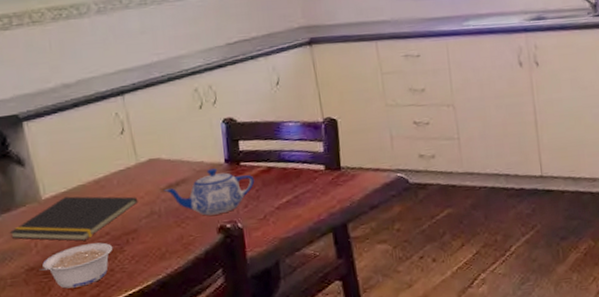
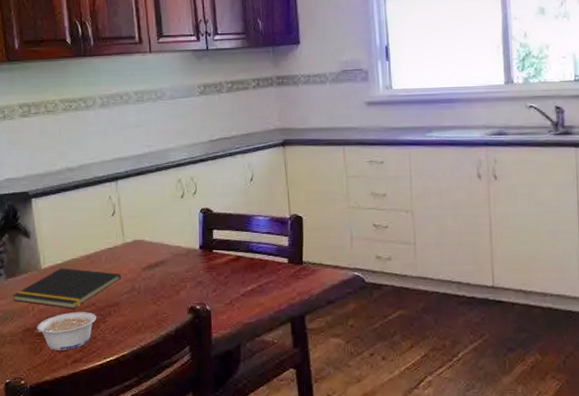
teapot: present [163,168,255,216] -> none [144,253,224,296]

